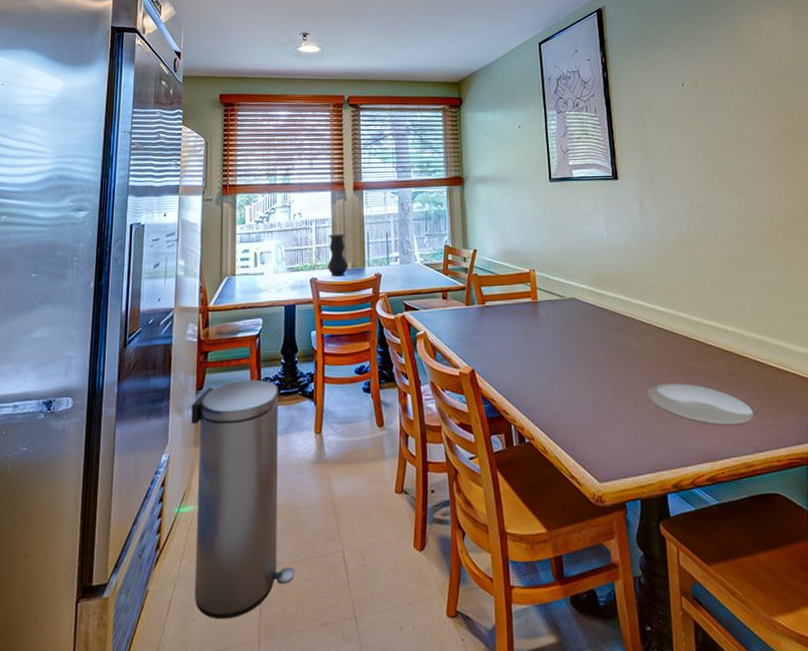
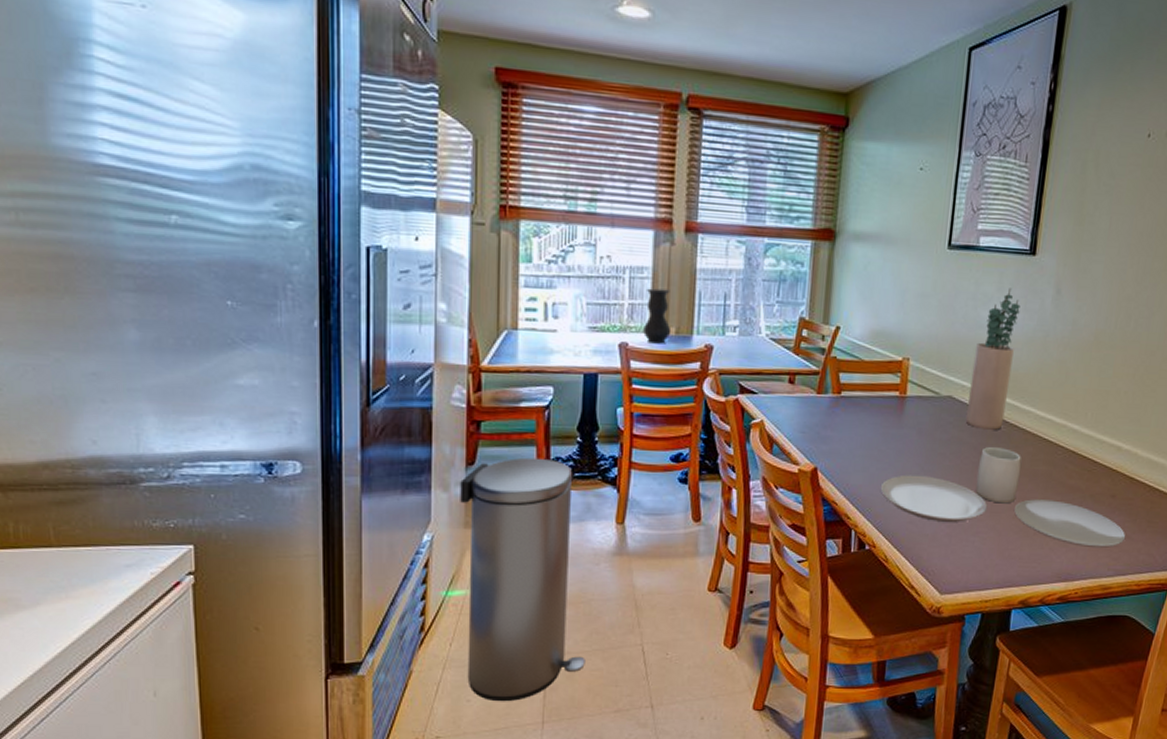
plate: none [530,369,623,411] -> present [881,475,987,522]
vase: none [585,206,622,324] -> present [965,288,1021,430]
mug: none [608,339,647,390] -> present [975,447,1022,504]

